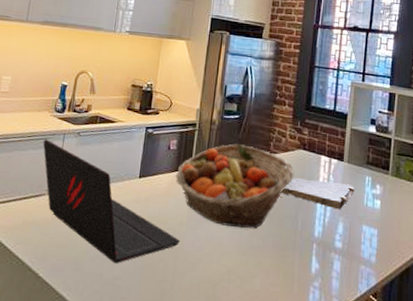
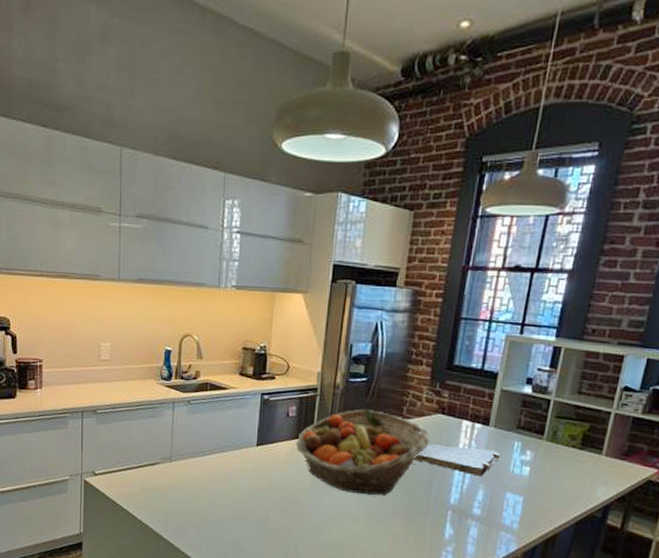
laptop: present [42,139,180,263] -> none [152,408,303,527]

